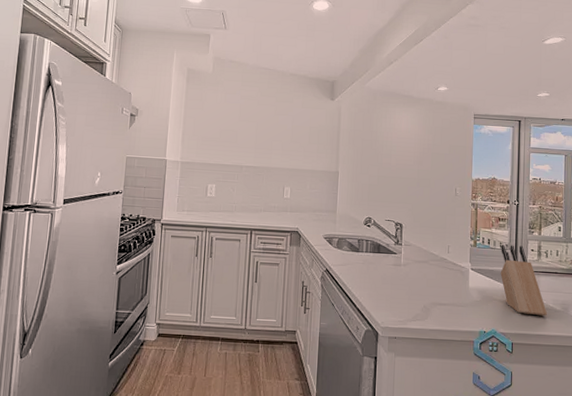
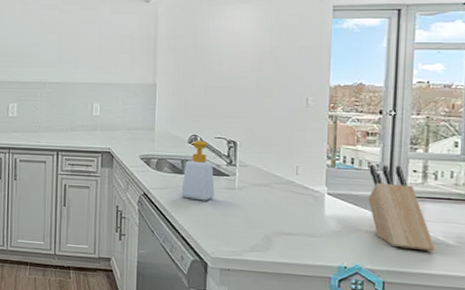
soap bottle: none [357,222,385,276] -> present [181,140,215,201]

